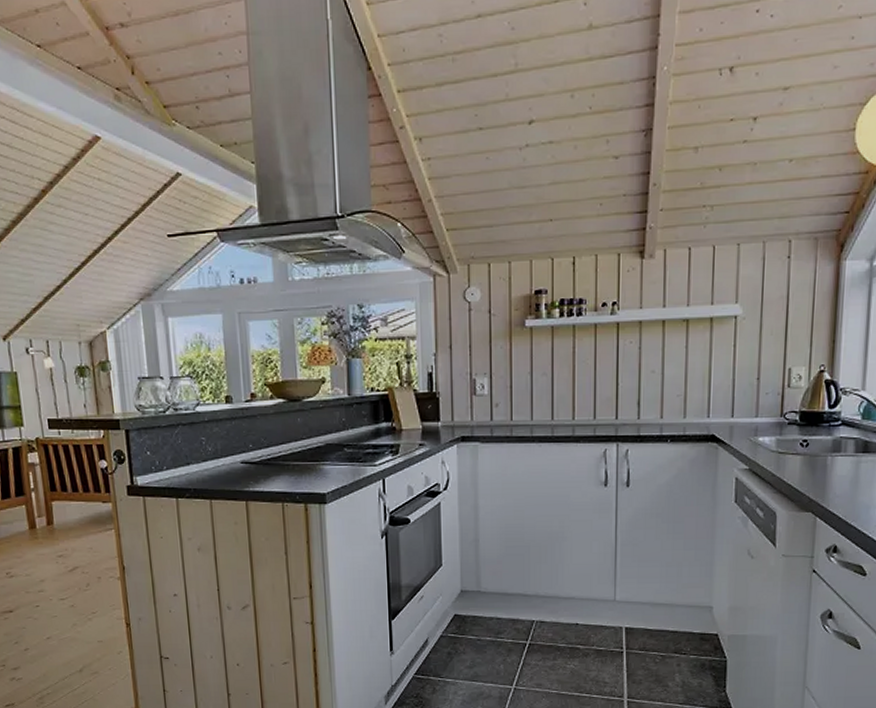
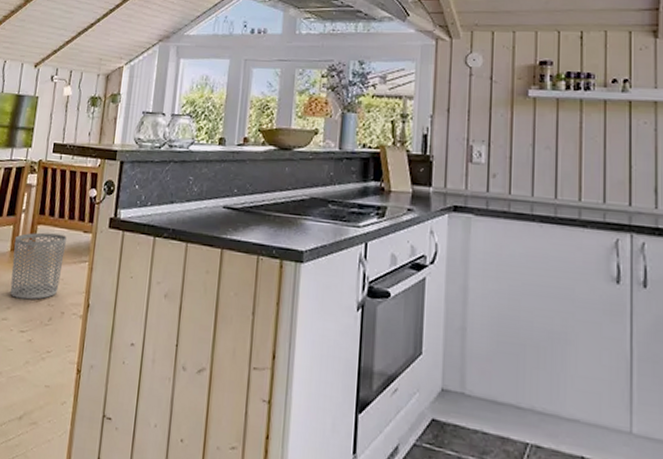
waste bin: none [30,507,90,571] -> present [10,232,67,300]

